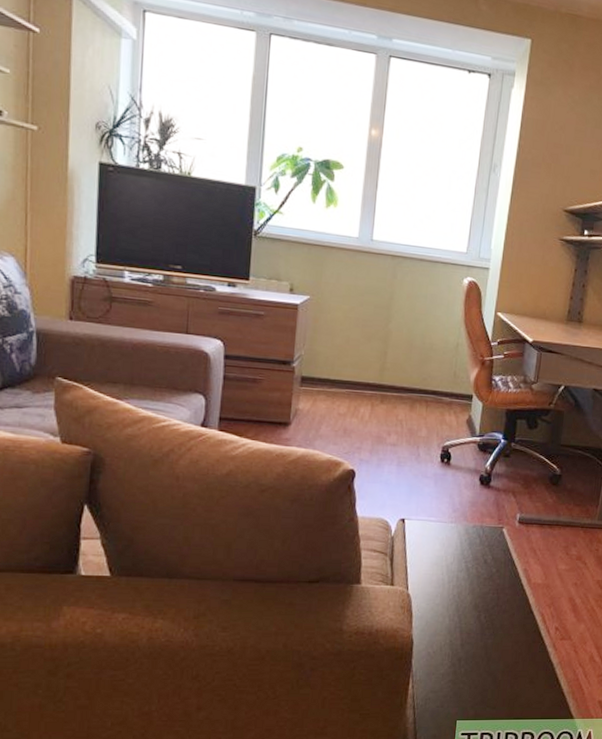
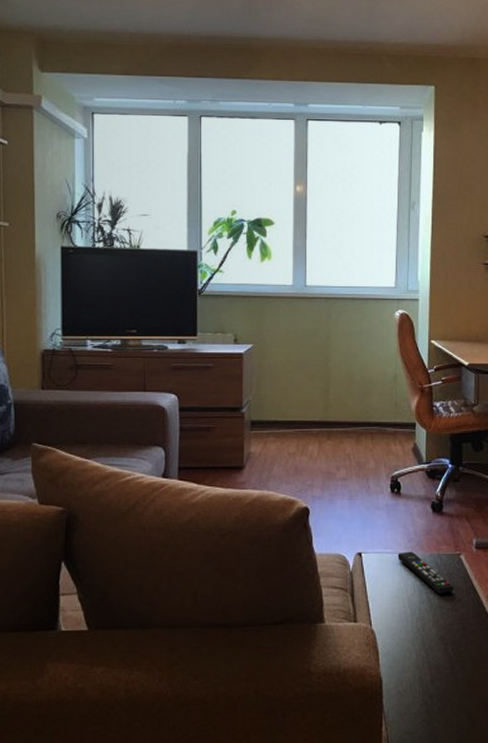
remote control: none [440,521,493,564] -> present [397,551,454,594]

